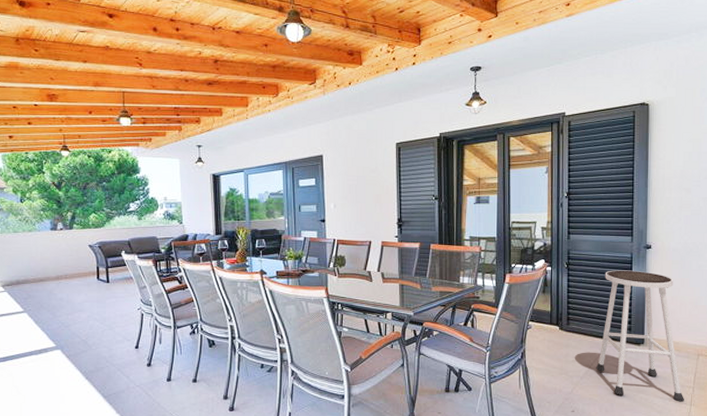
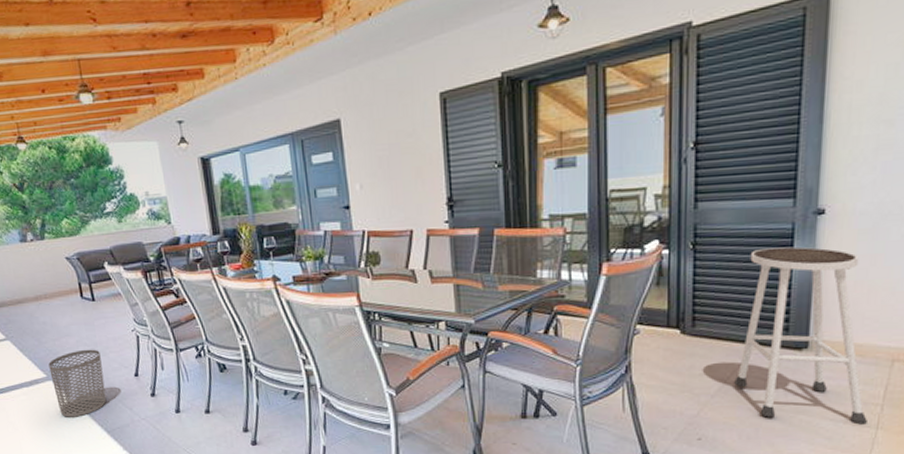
waste bin: none [59,323,107,383] -> present [48,349,107,417]

